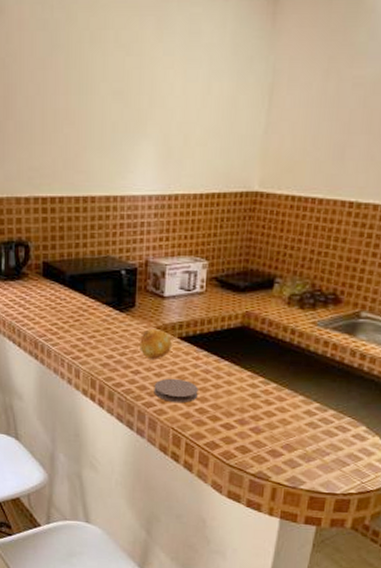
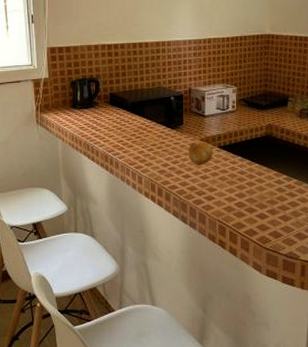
coaster: present [153,378,198,402] -> none [201,179,236,199]

